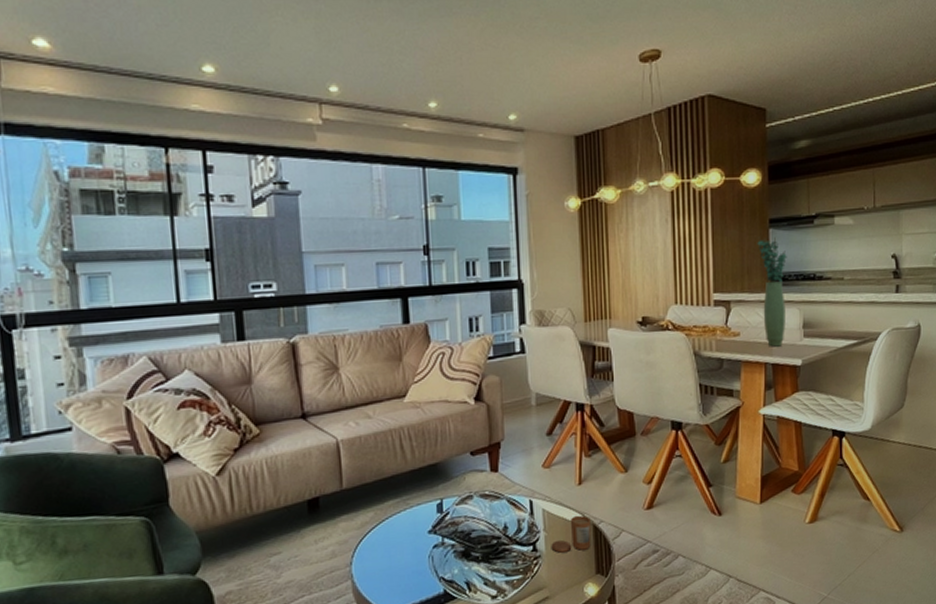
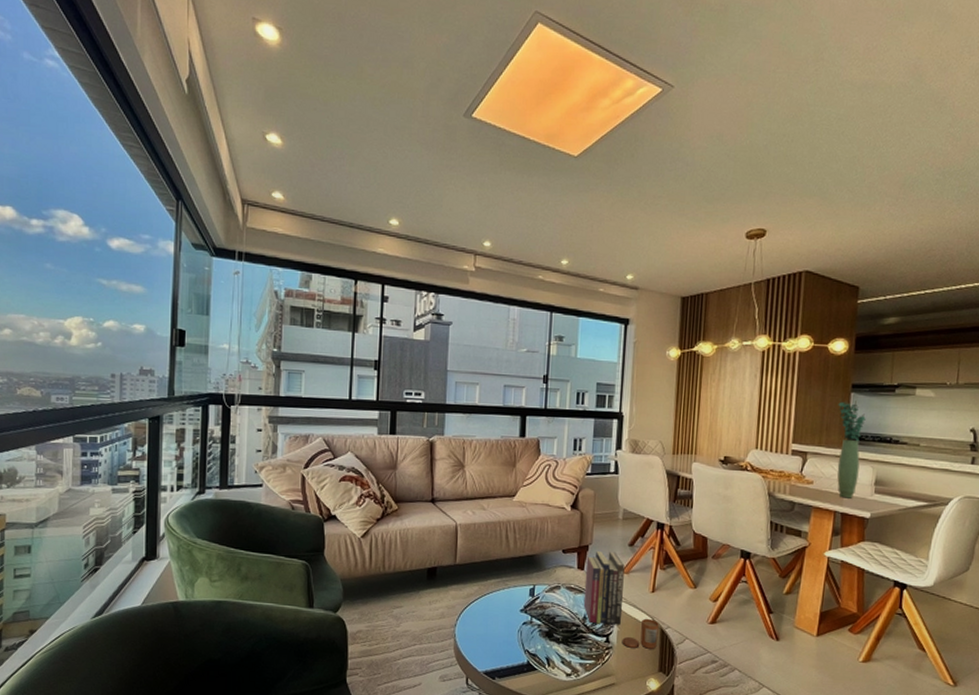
books: none [499,445,549,532] -> present [583,551,625,625]

